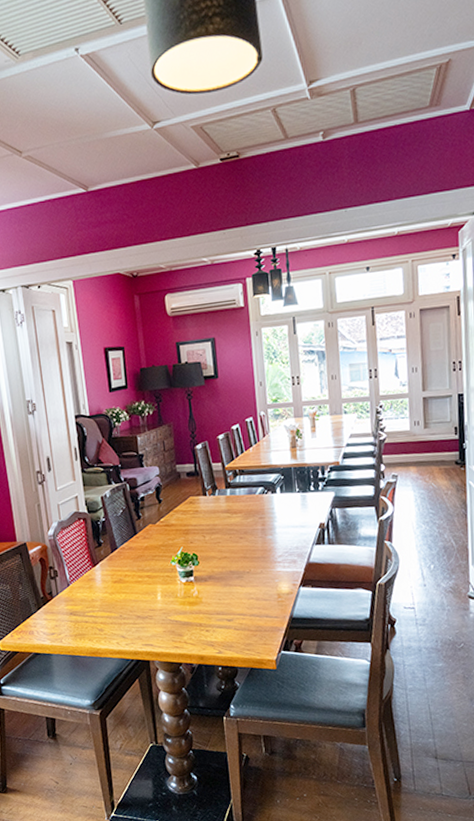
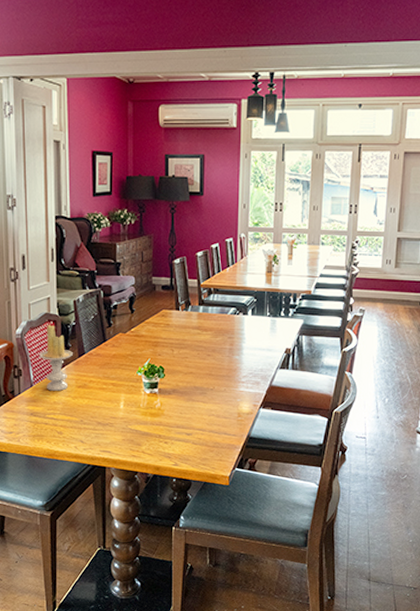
candle: none [73,523,106,589] -> present [39,325,73,391]

